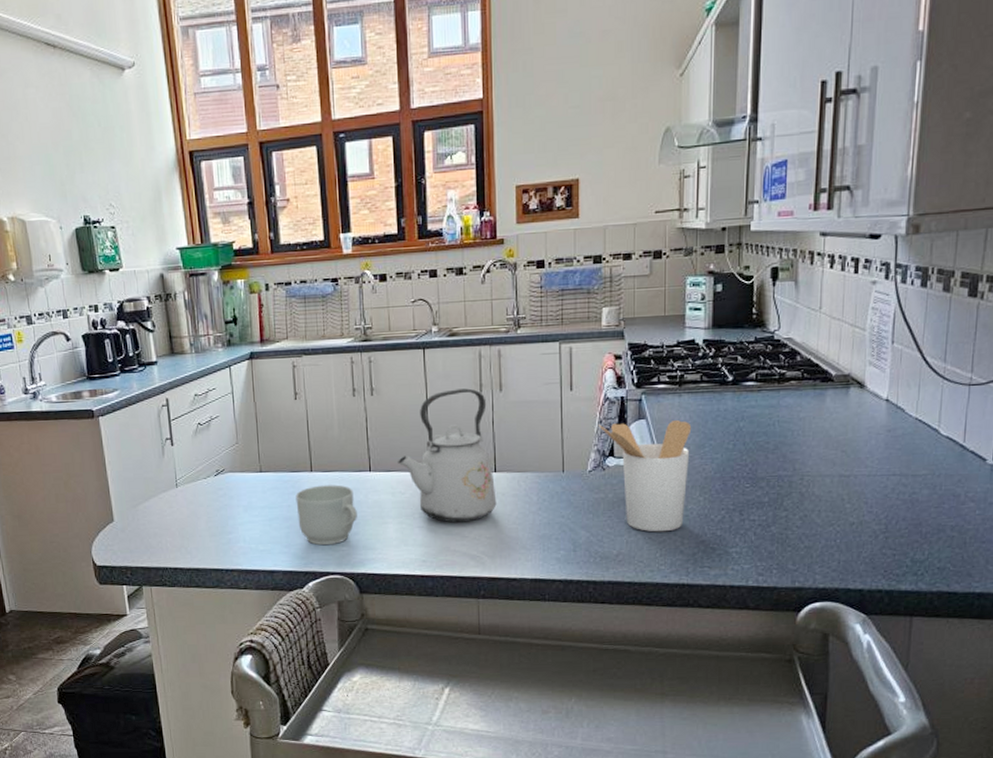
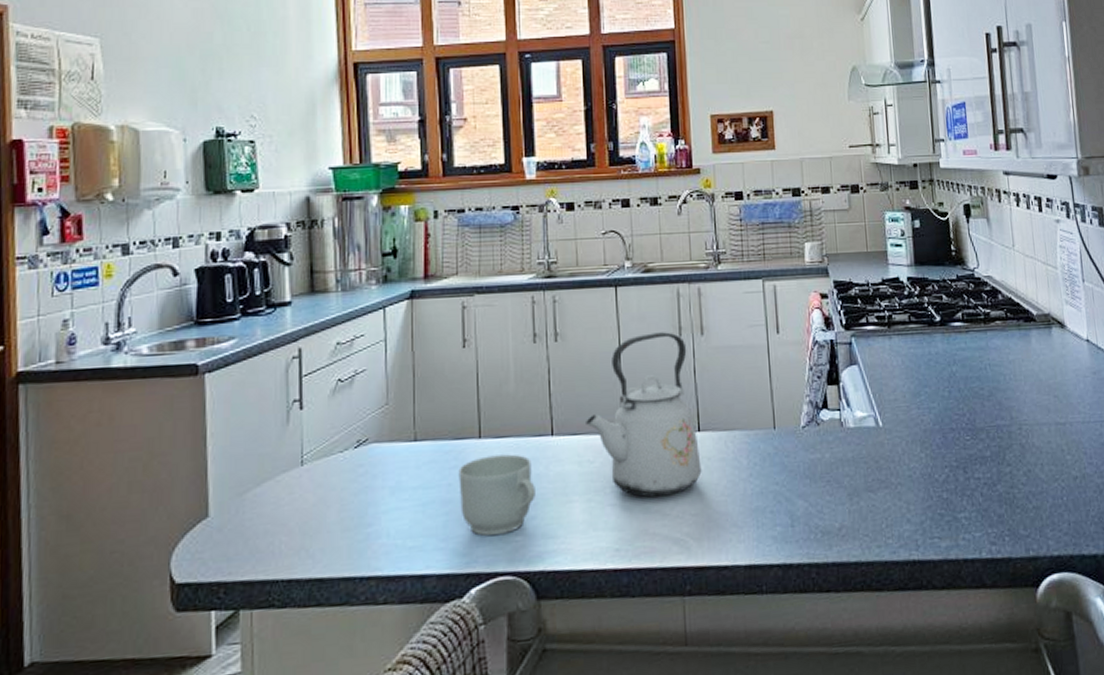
utensil holder: present [598,419,692,532] -> none [808,364,907,498]

